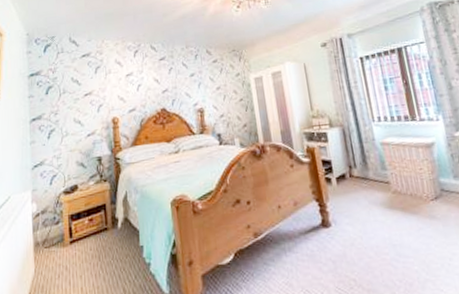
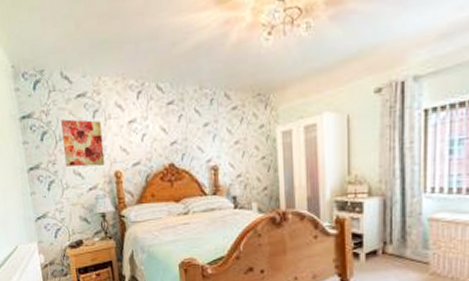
wall art: none [66,75,104,116] -> present [61,119,105,167]

